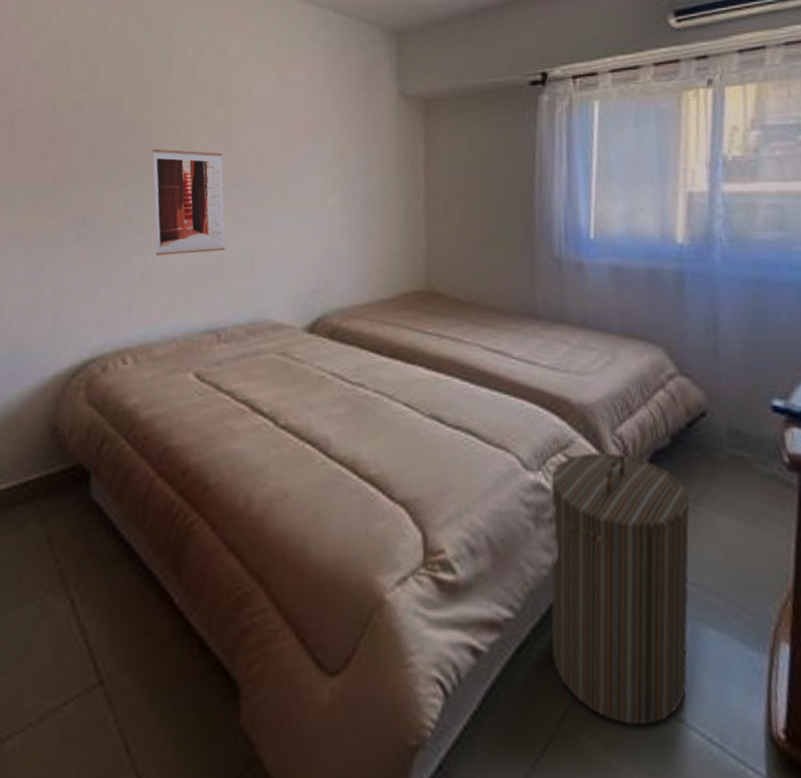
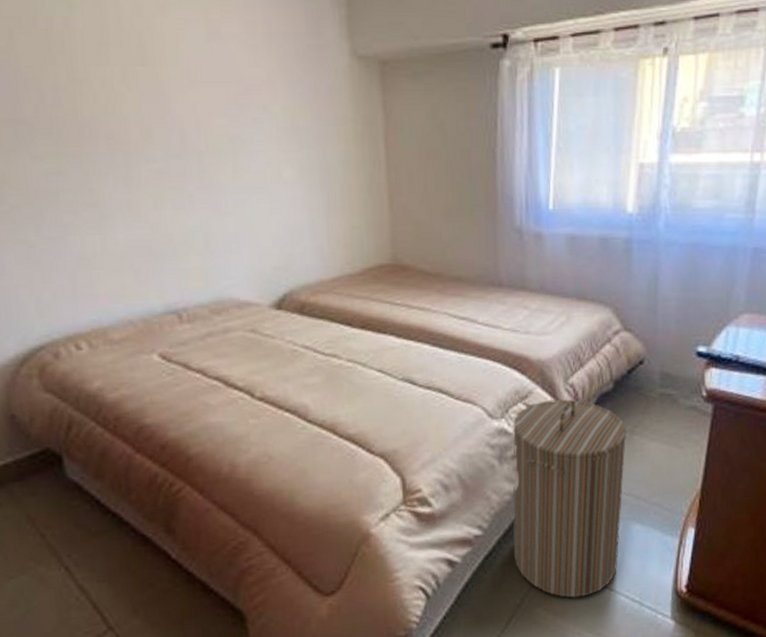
wall art: present [152,148,226,255] -> none [66,112,175,235]

